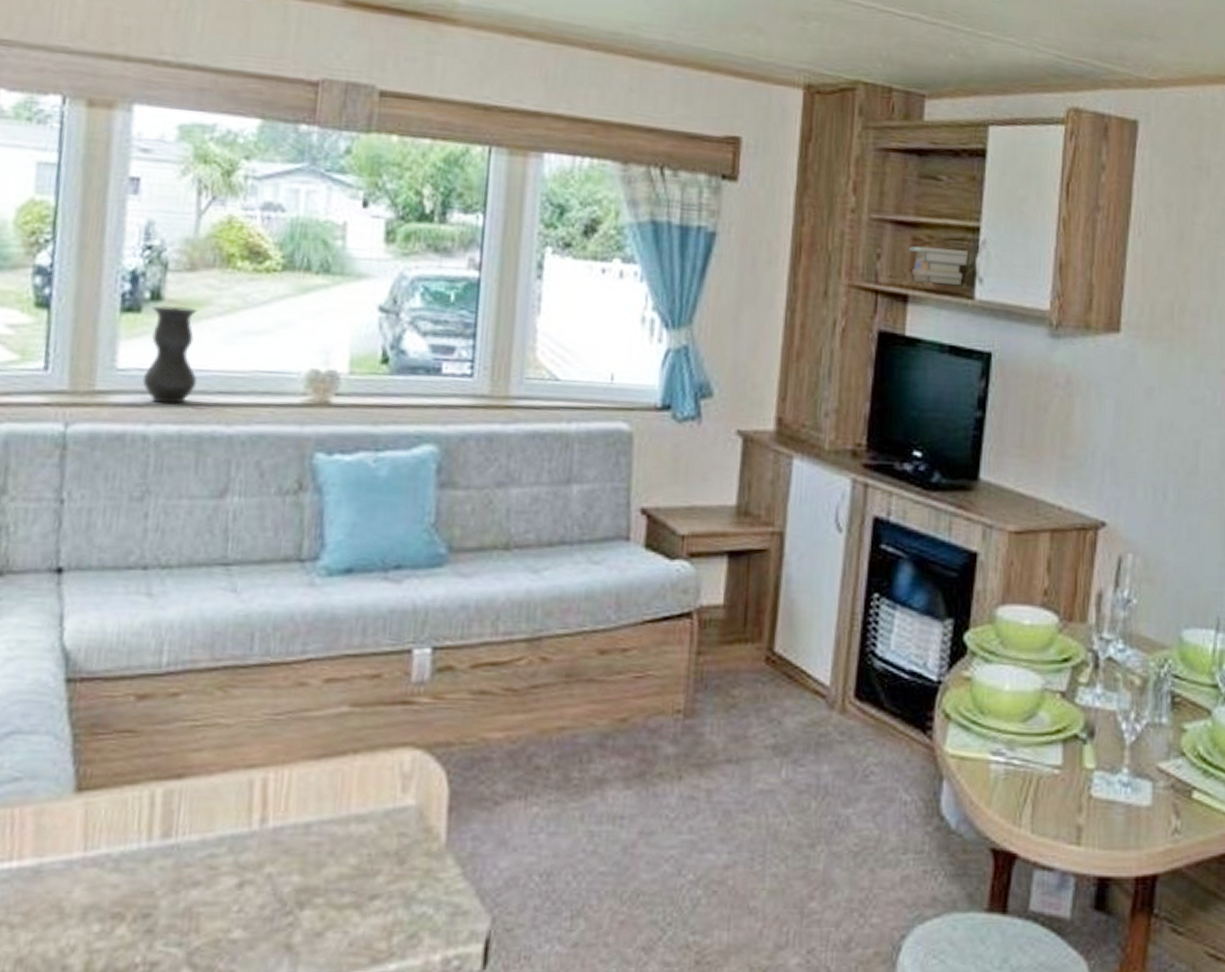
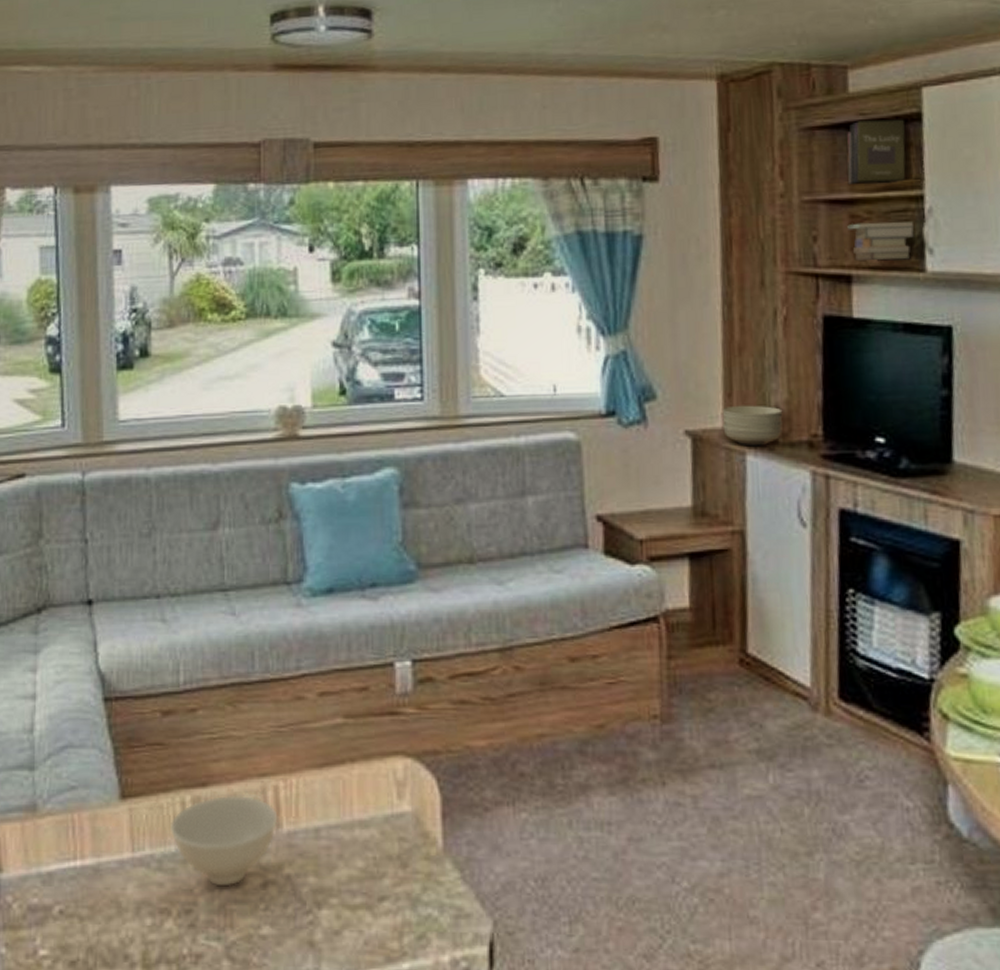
bowl: none [132,789,264,888] -> present [169,796,278,887]
vase: present [142,305,198,404] -> none [140,359,185,449]
bowl: none [773,409,832,451] -> present [722,405,784,446]
books: none [914,149,971,213] -> present [846,119,906,186]

